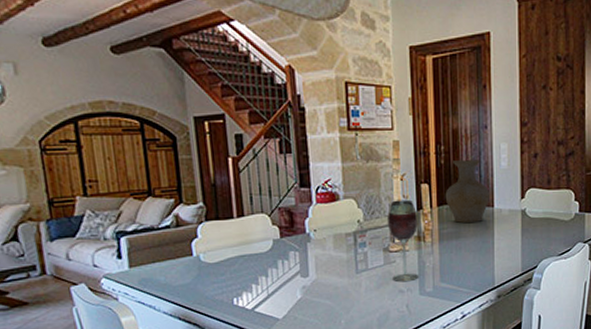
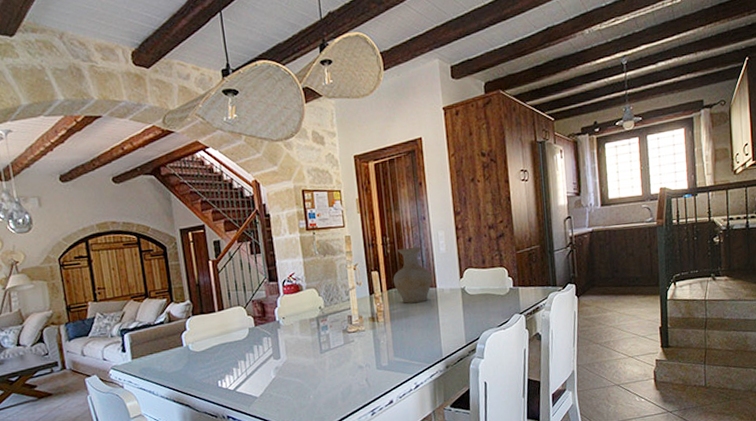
wineglass: present [386,199,419,282] -> none [344,286,375,359]

